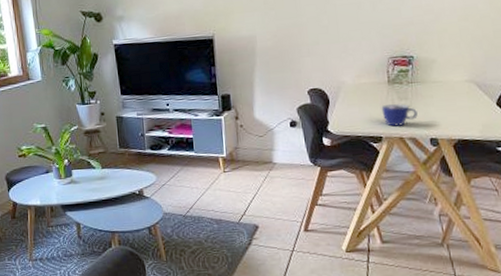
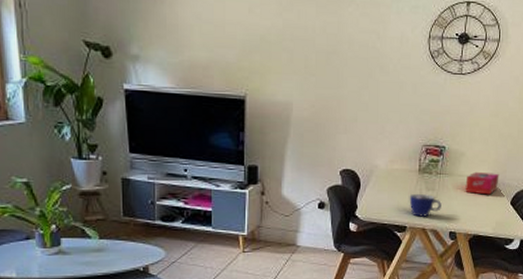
tissue box: none [441,75,479,99] -> present [465,171,499,195]

